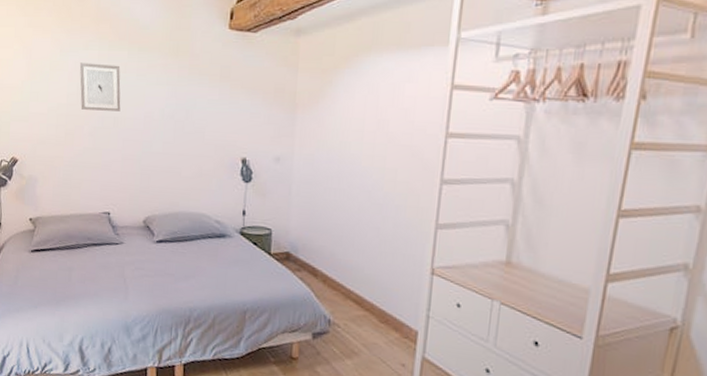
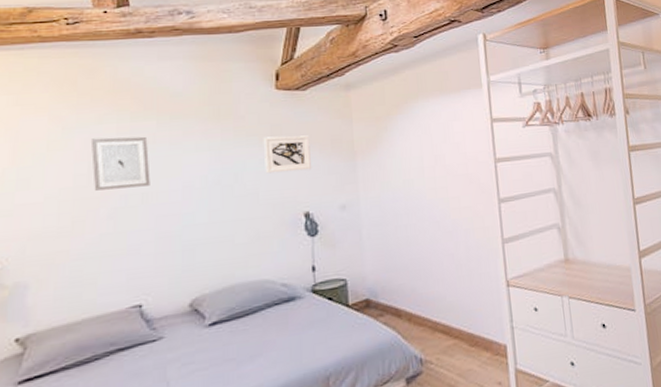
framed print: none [212,78,255,117] -> present [263,135,312,174]

